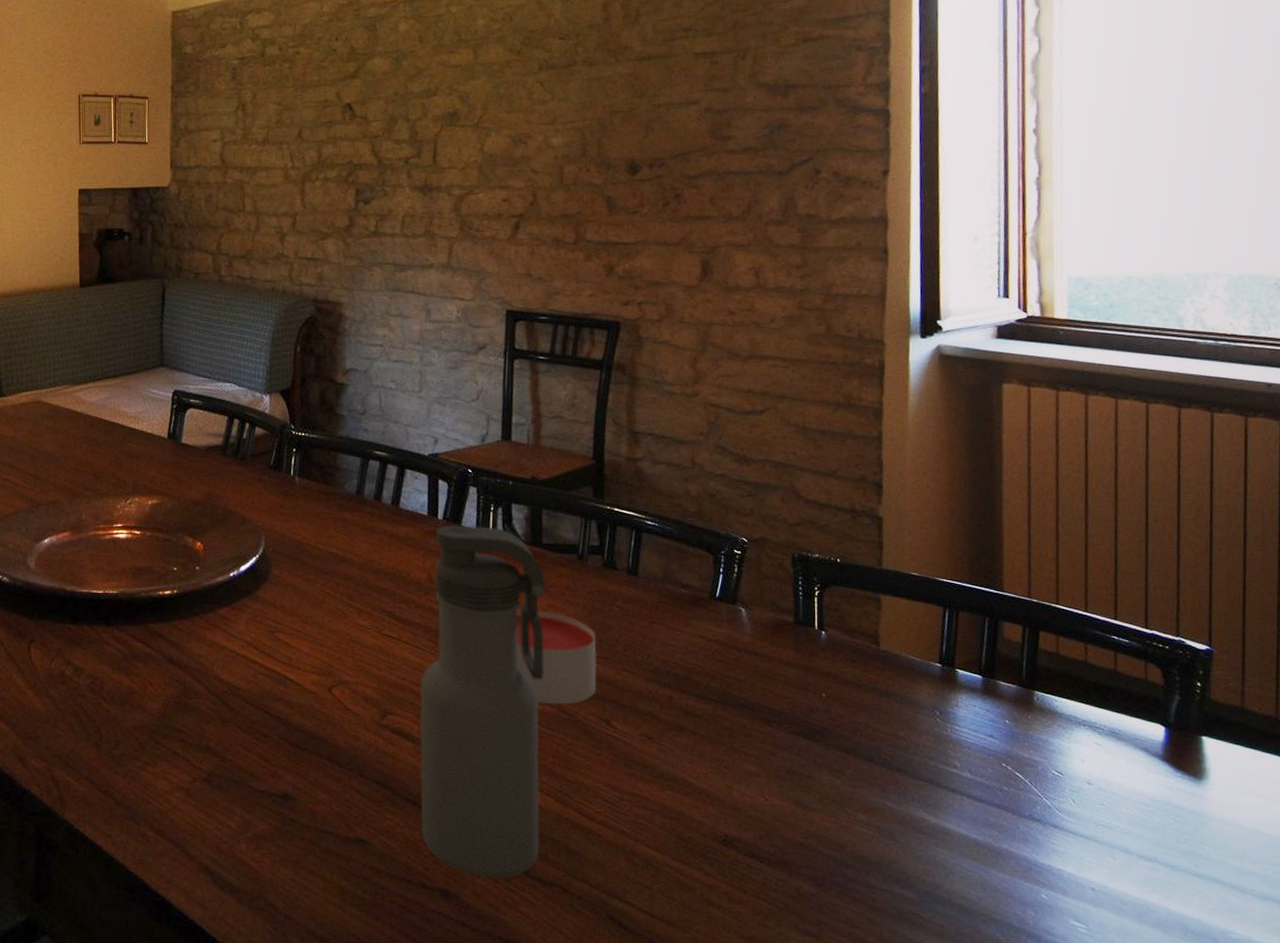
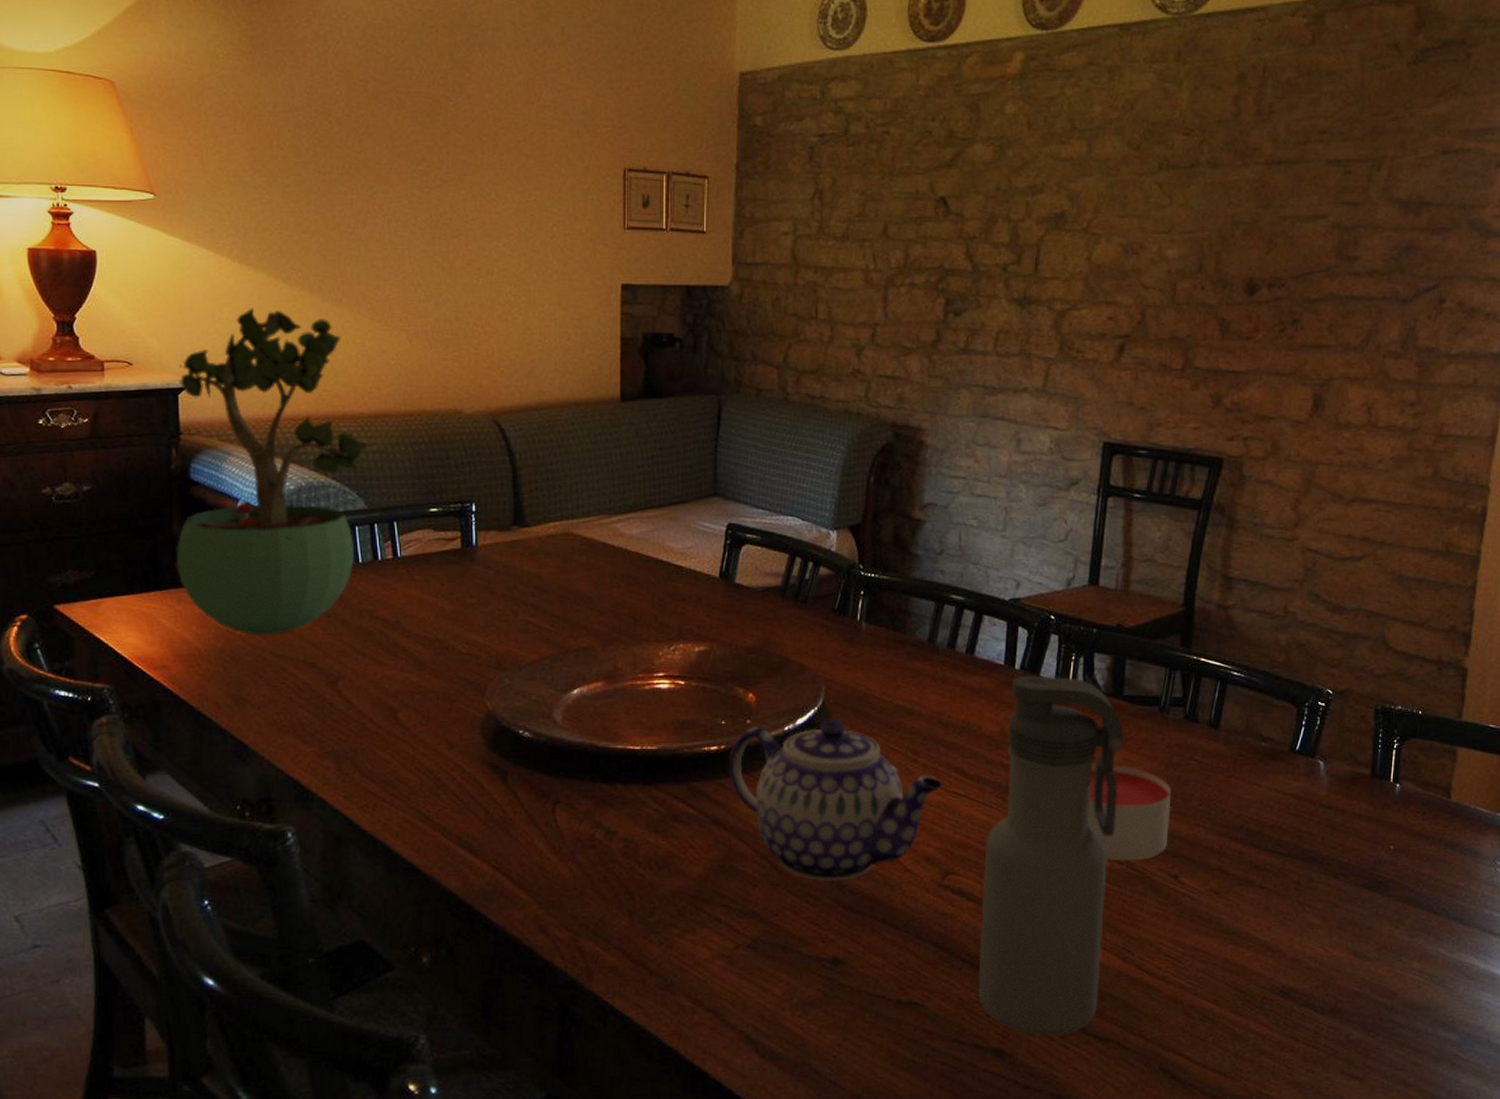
teapot: none [181,564,377,720] -> present [728,718,943,882]

